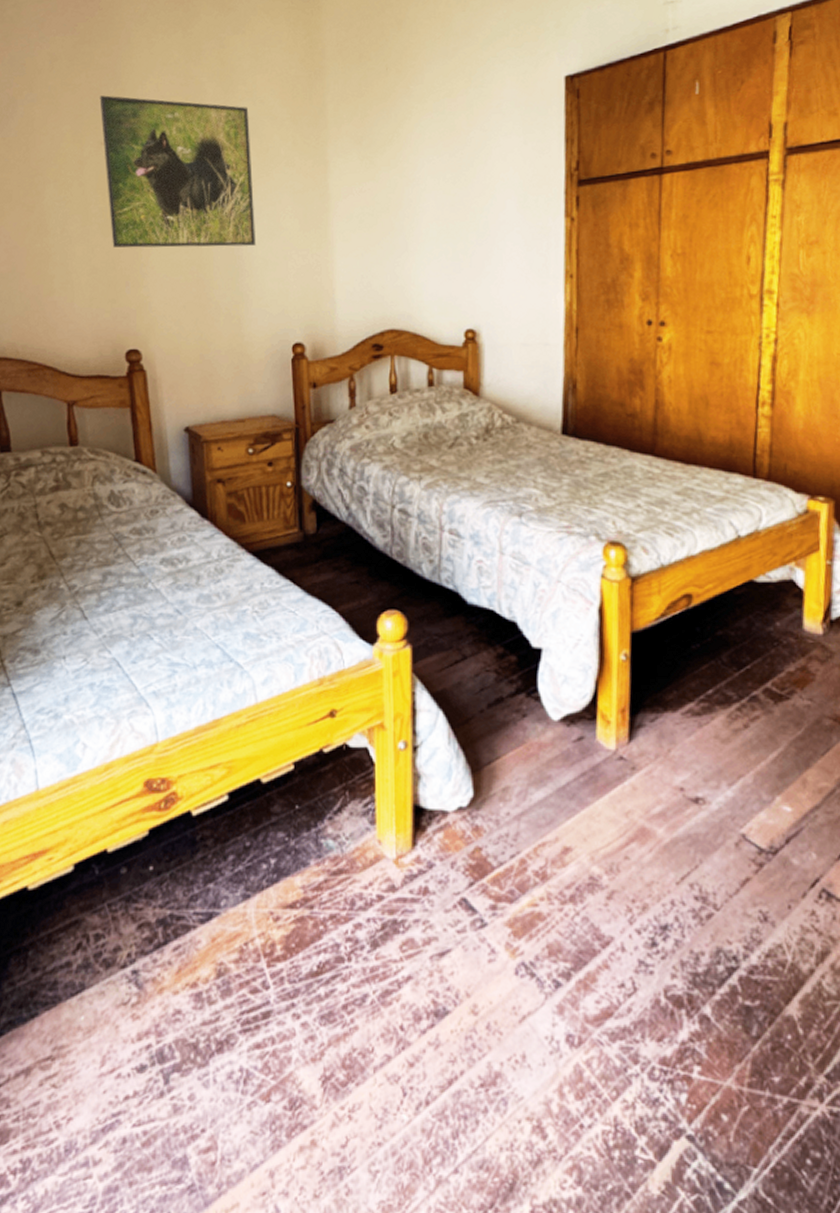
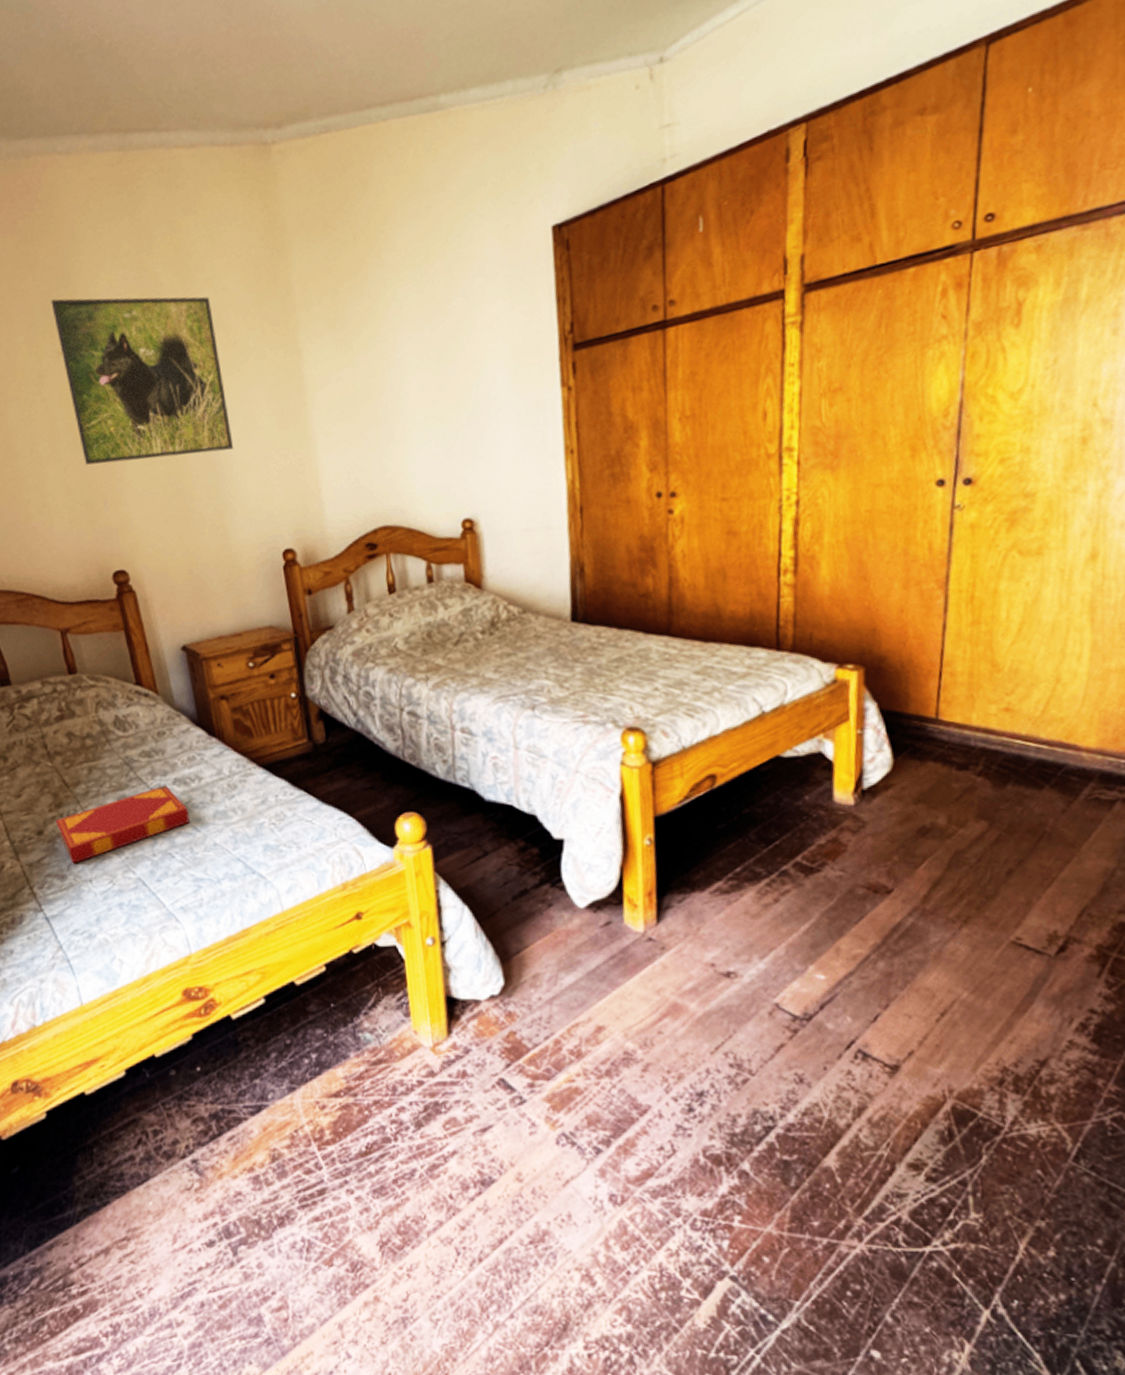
hardback book: none [37,564,173,638] -> present [56,785,190,864]

